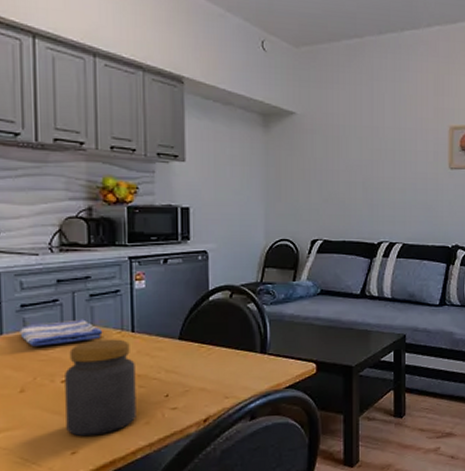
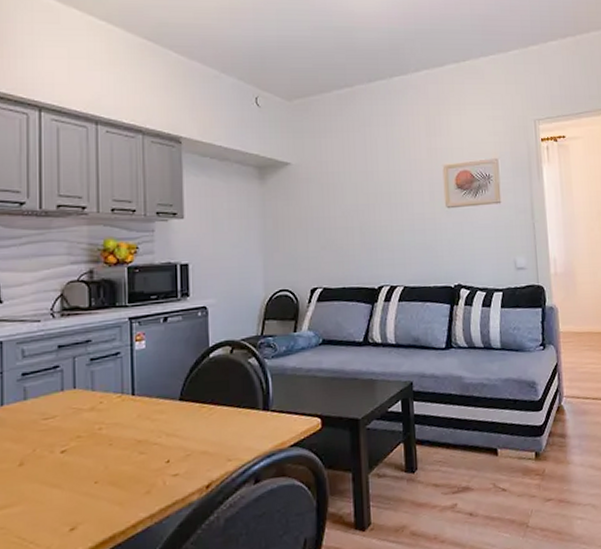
dish towel: present [19,319,103,346] -> none [20,384,103,416]
jar: present [65,339,136,437] -> none [64,403,137,511]

